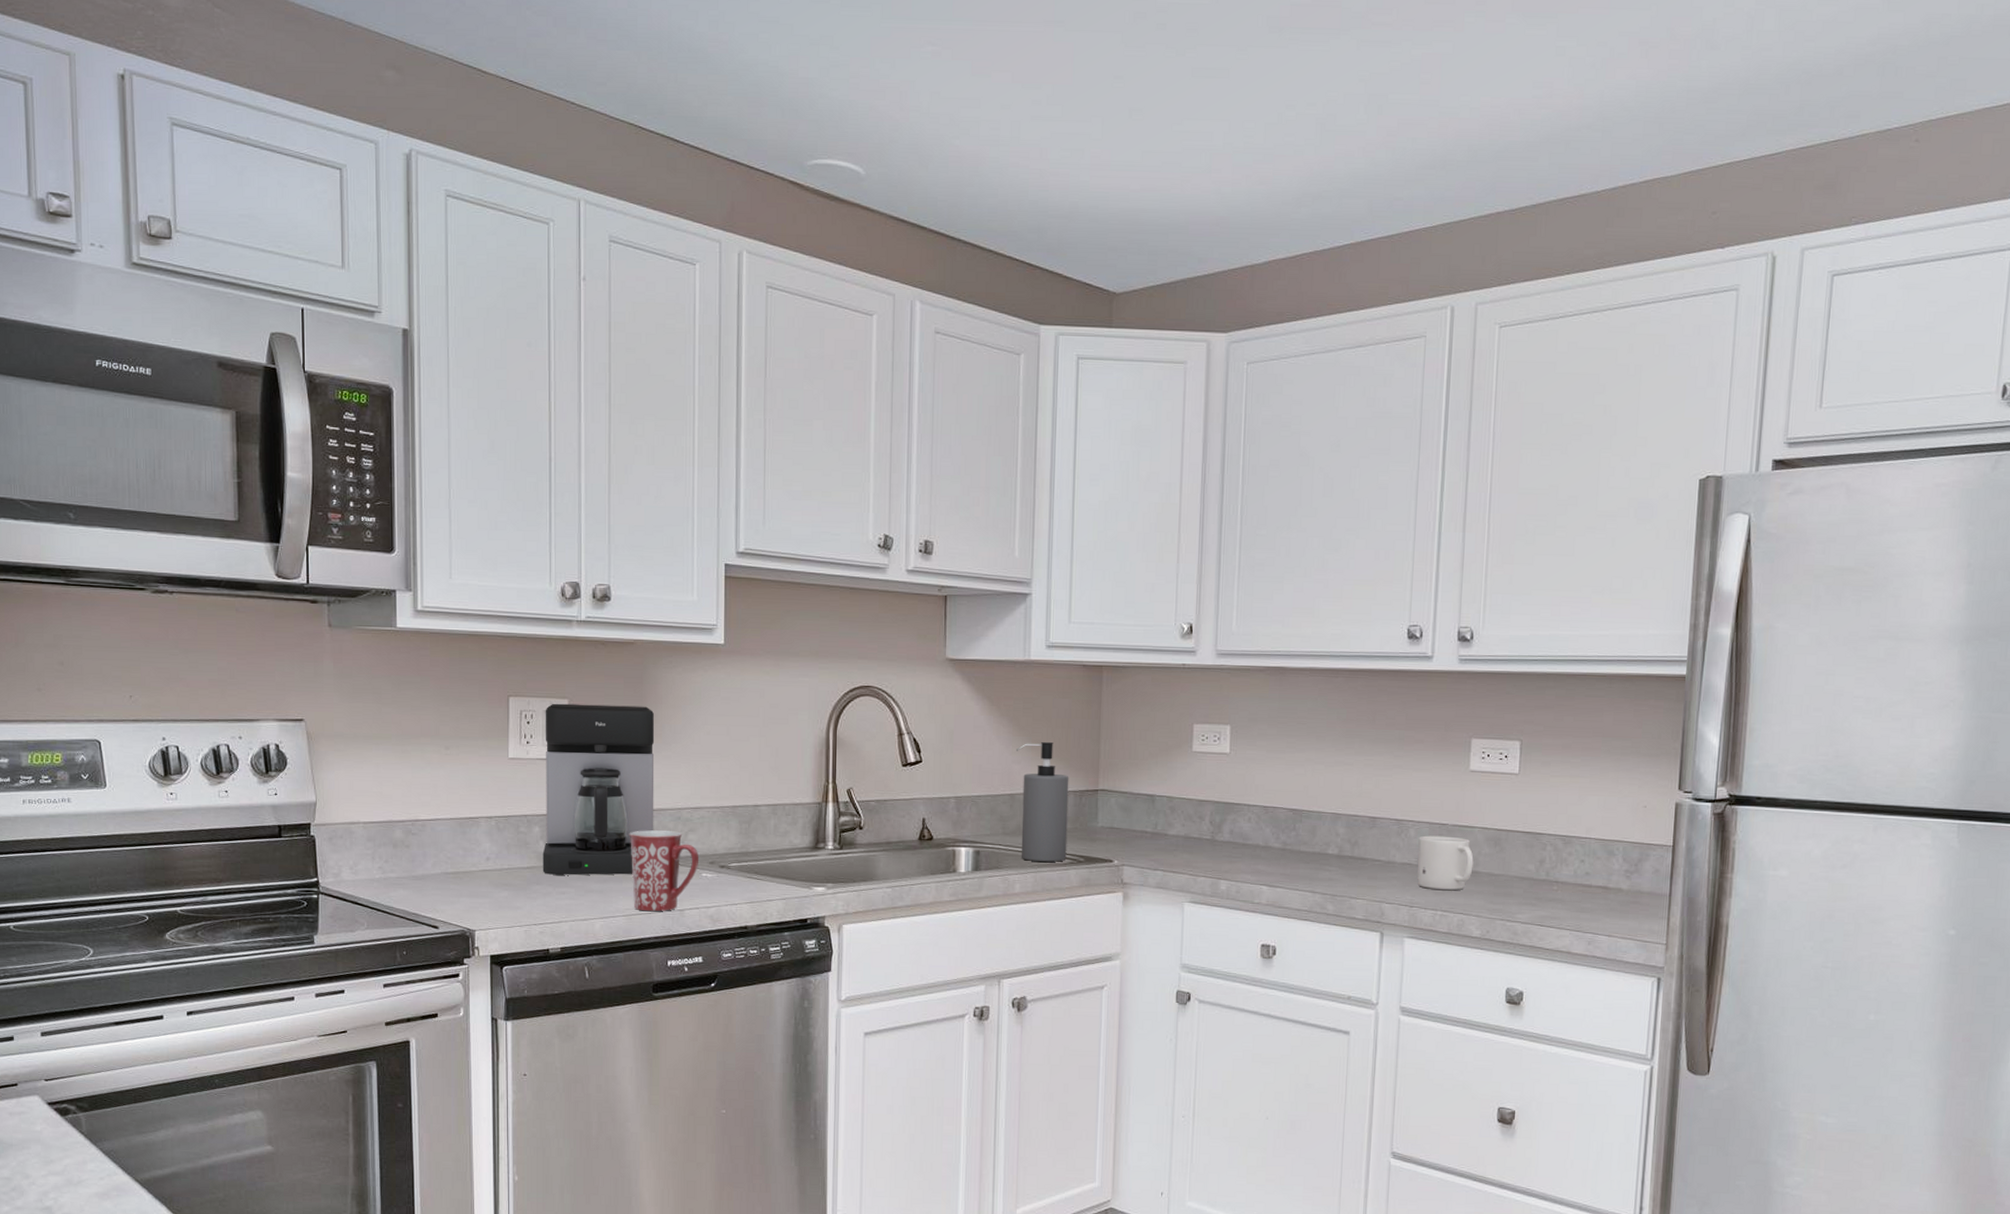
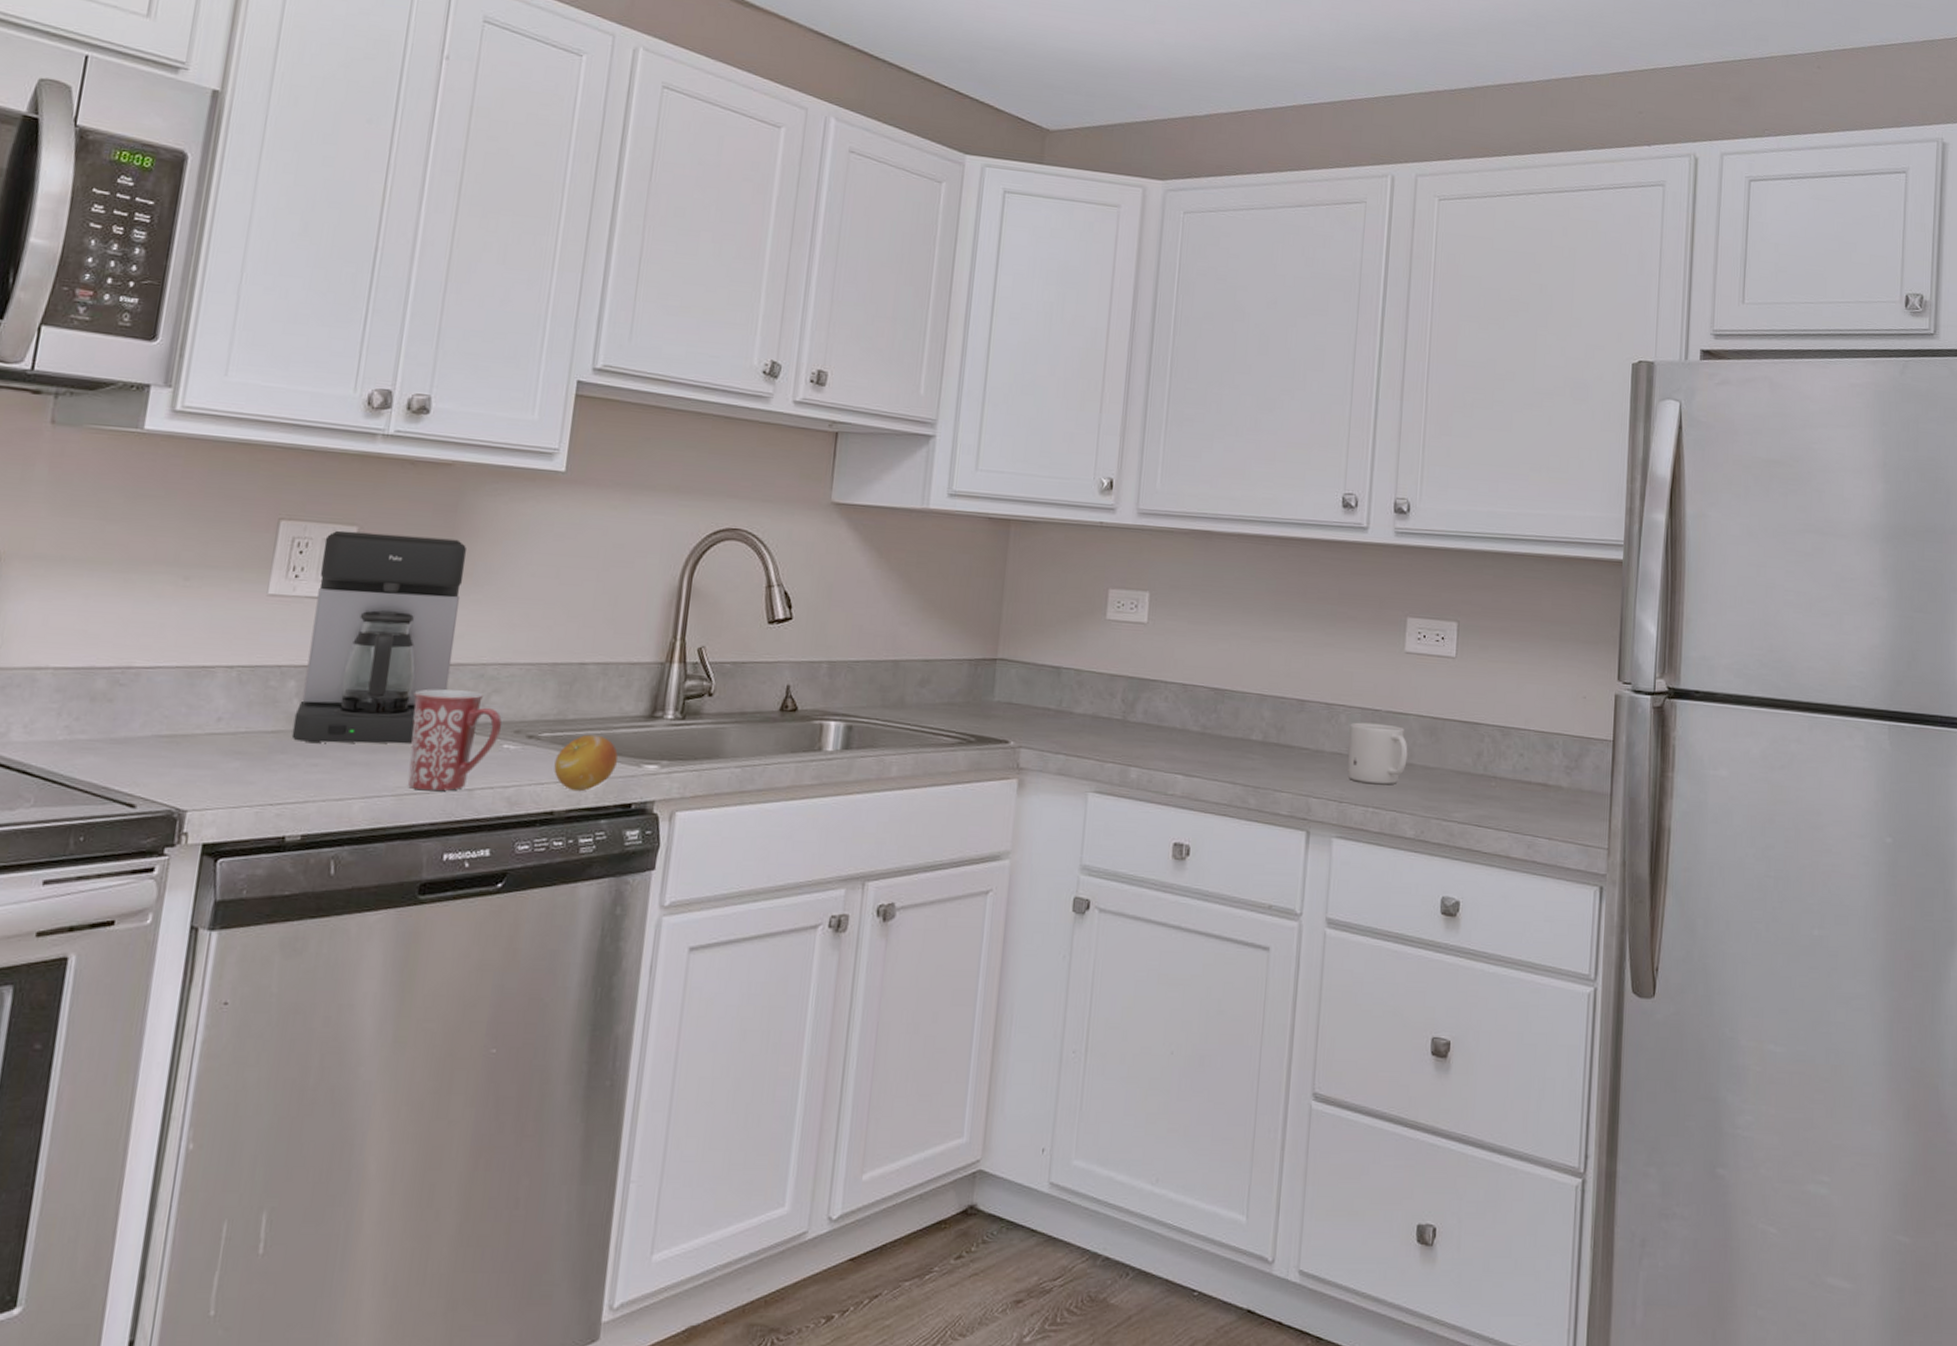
fruit: none [744,863,793,910] -> present [554,734,619,792]
soap dispenser: present [1015,741,1069,863] -> none [901,601,965,742]

